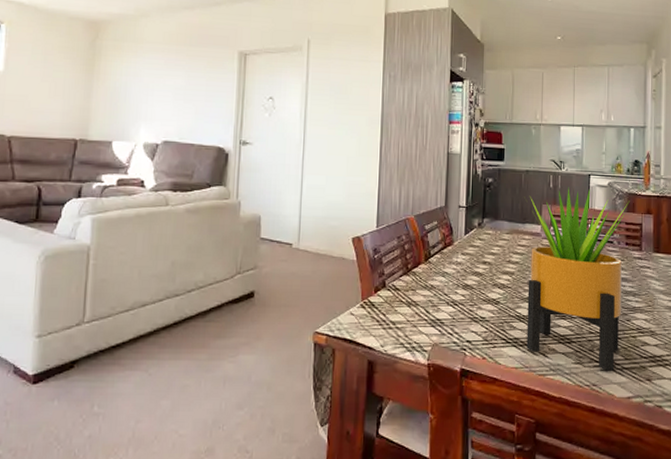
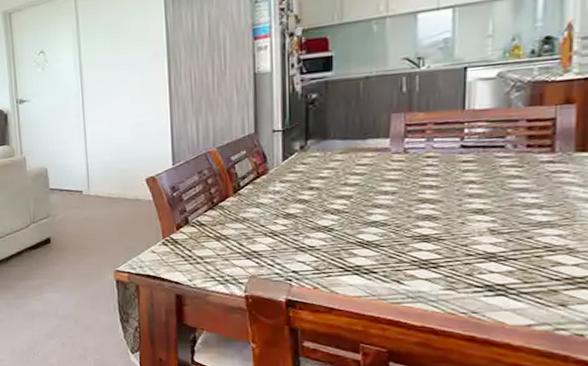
potted plant: present [526,187,628,371] -> none [372,85,532,297]

